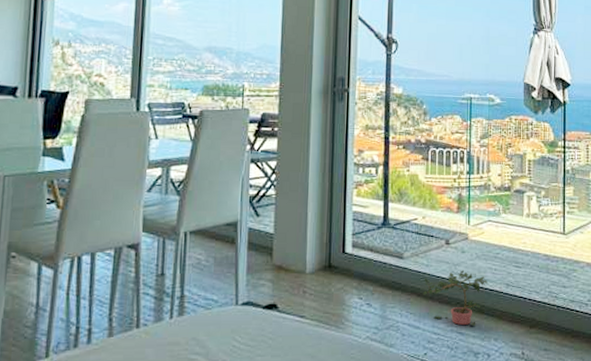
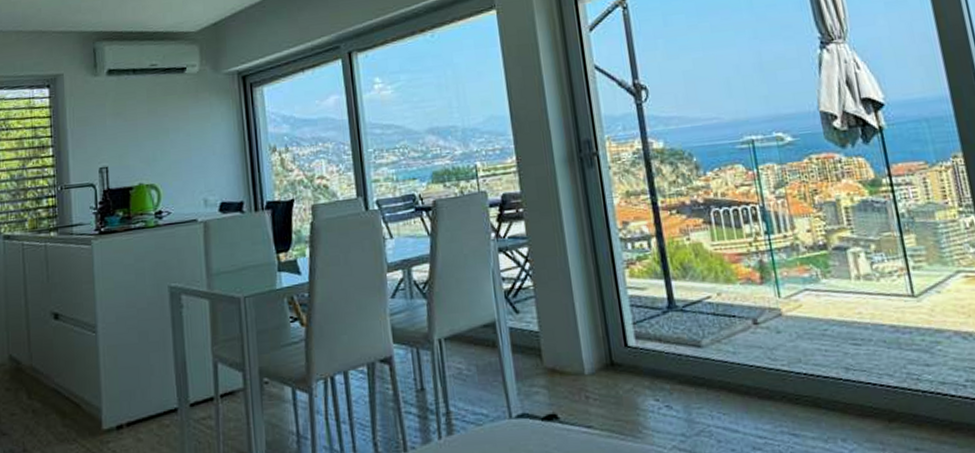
potted plant: present [422,270,489,326] -> none [733,355,820,425]

